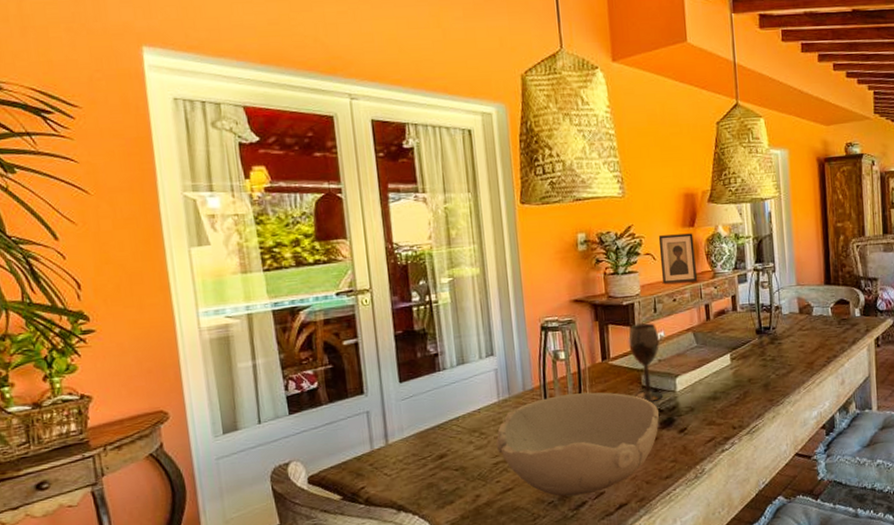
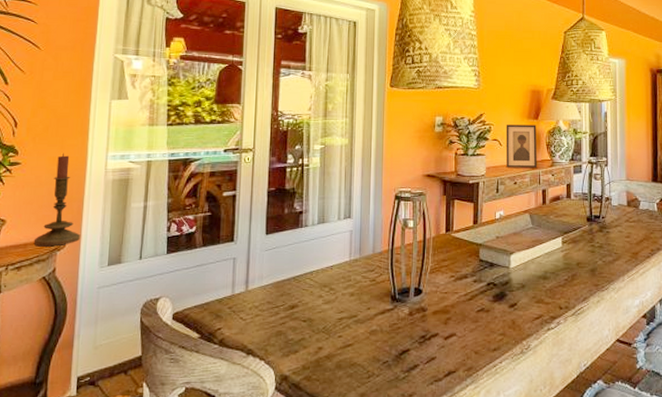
candle: none [130,314,184,422] -> present [33,153,80,247]
bowl: present [495,392,659,497] -> none [342,260,492,358]
wine glass: present [628,323,662,402] -> none [471,202,498,275]

